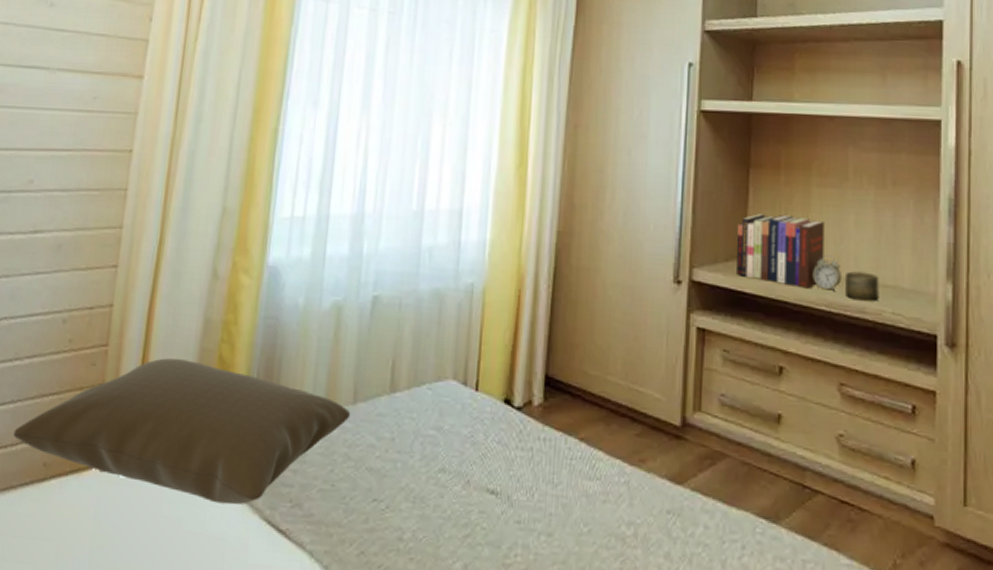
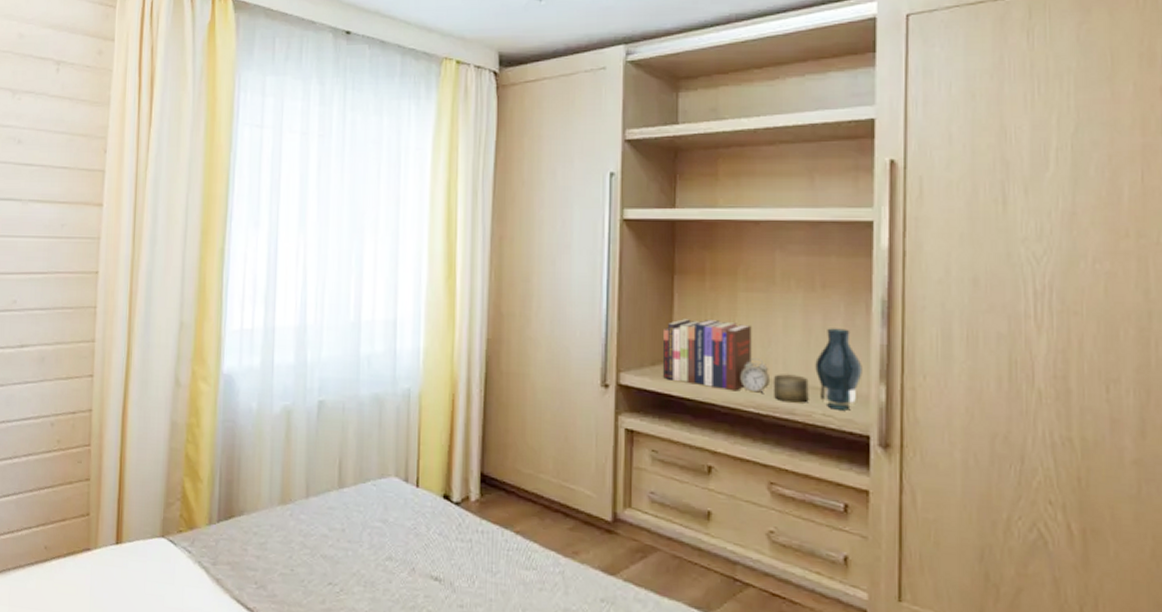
cushion: present [13,358,351,505] -> none [18,456,304,585]
vase: none [885,225,930,309] -> present [815,328,862,411]

